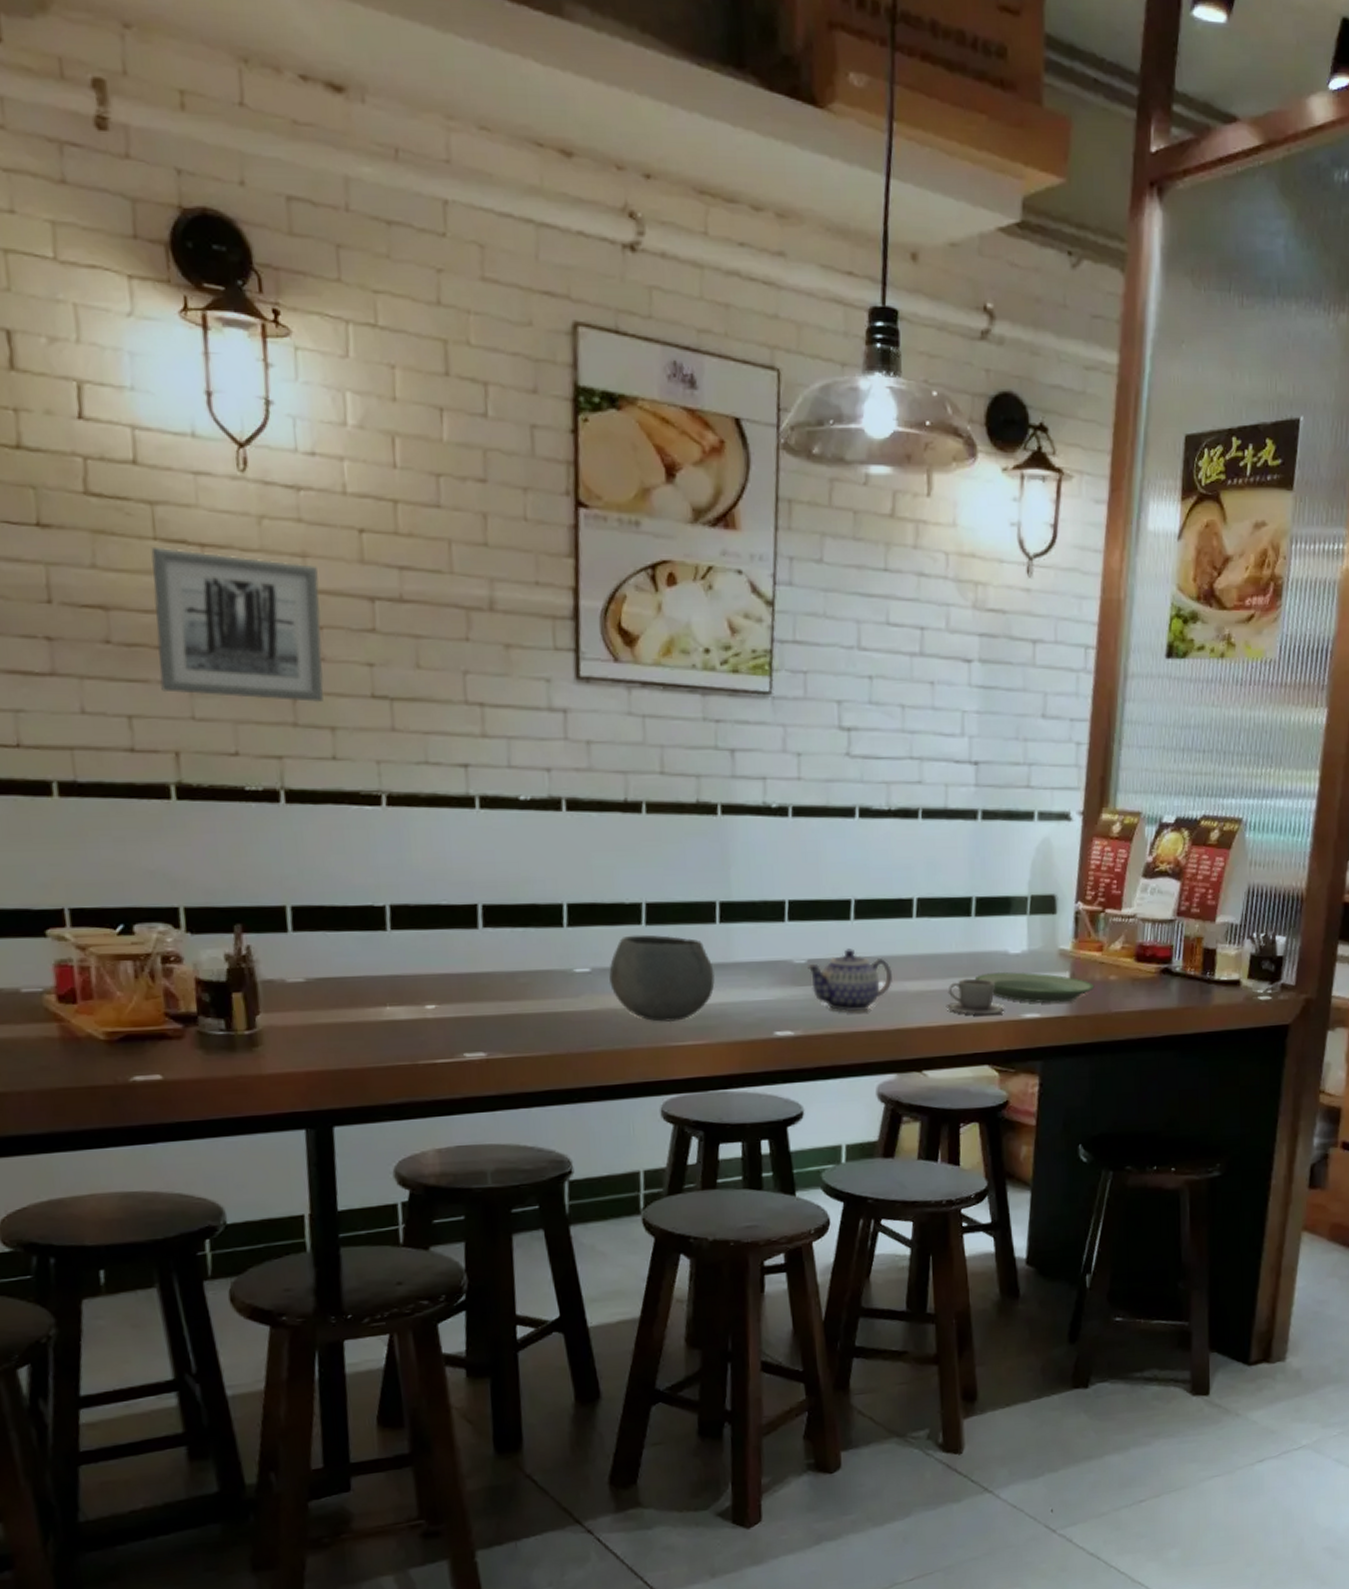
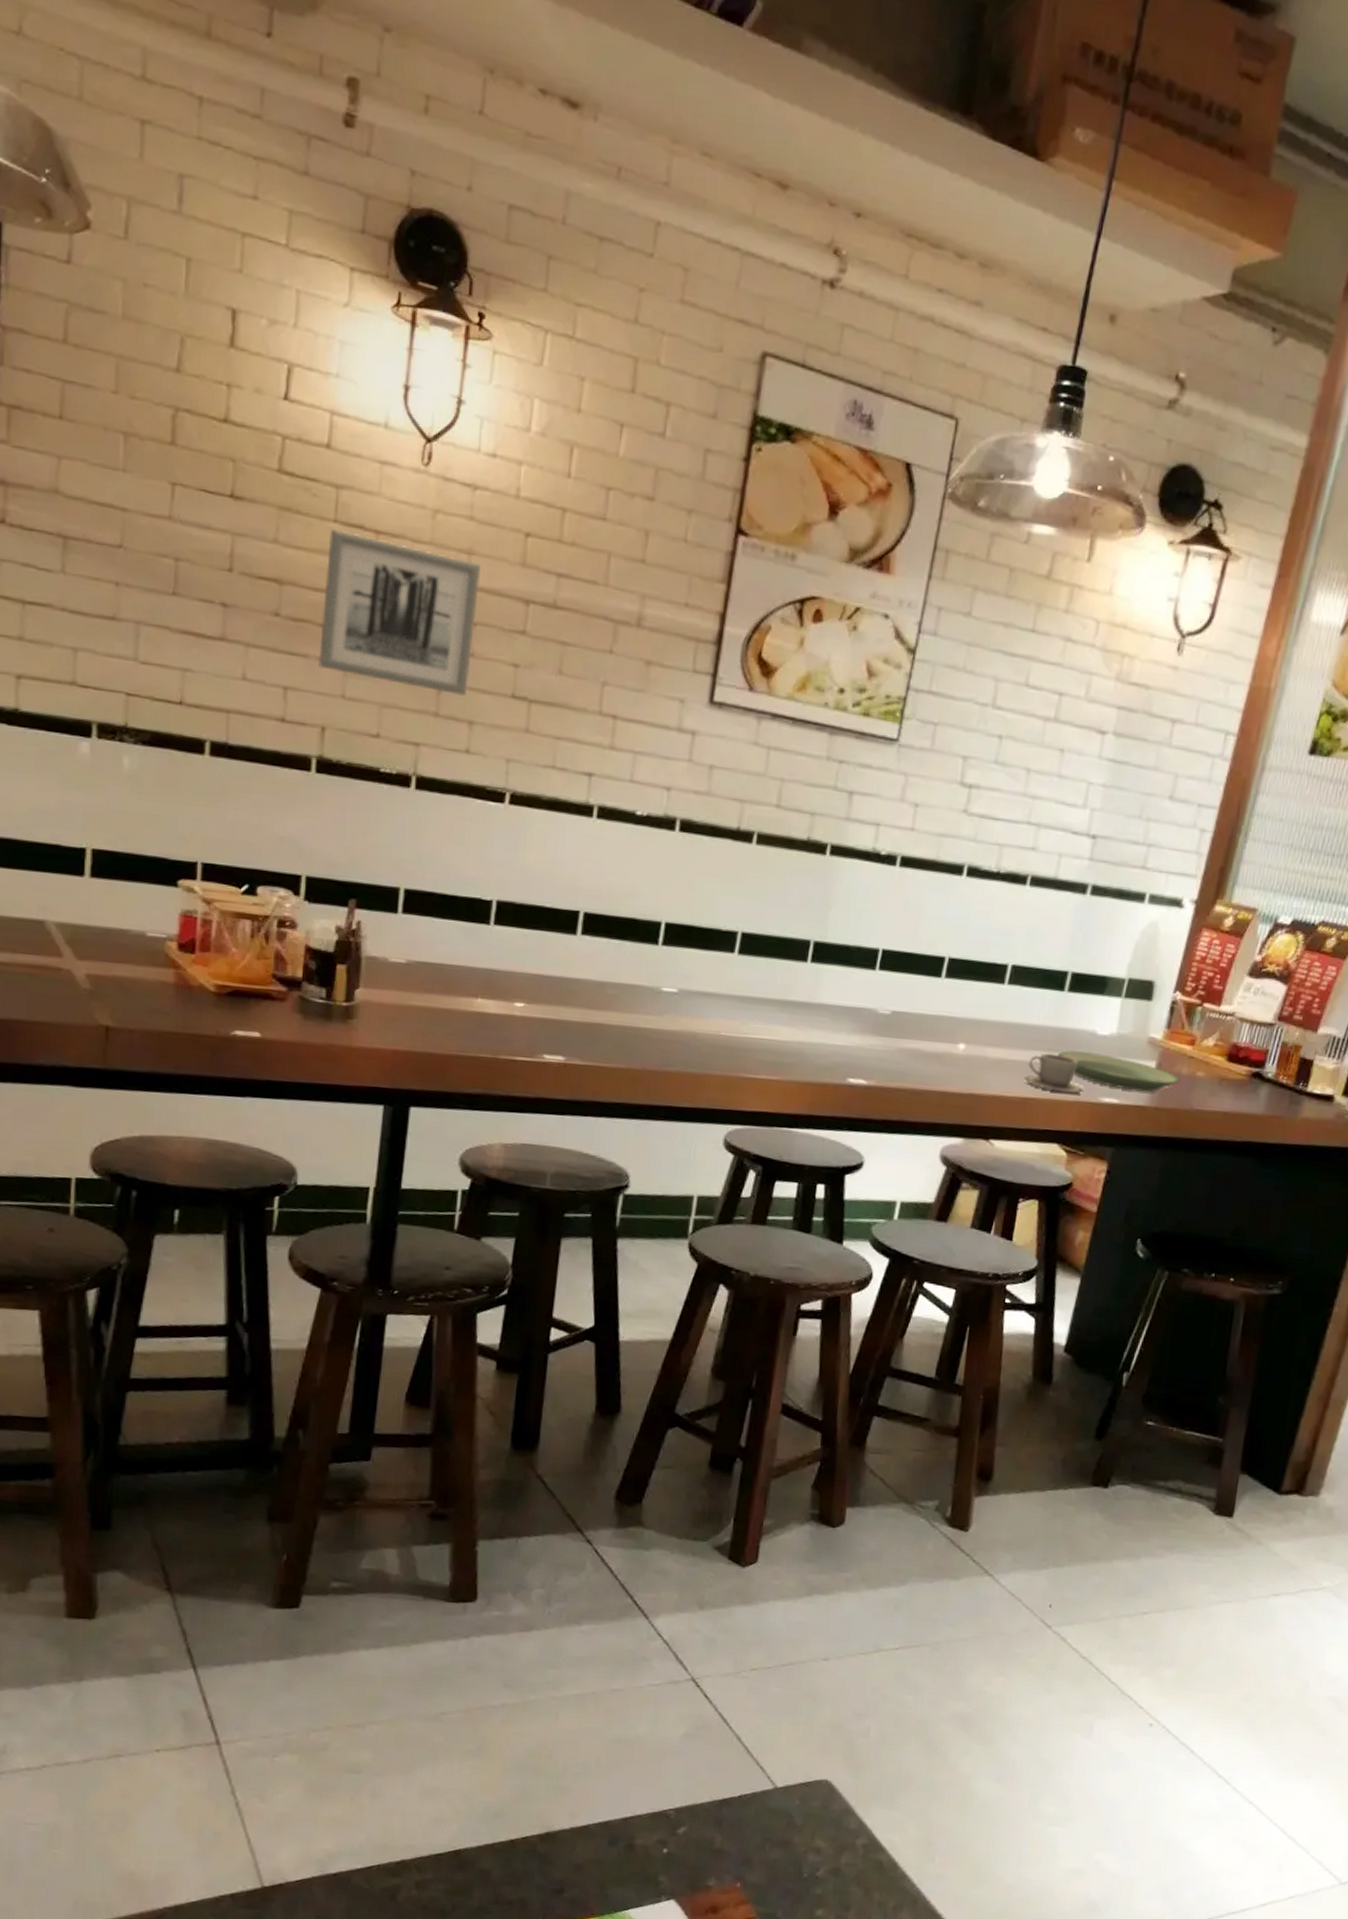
bowl: present [609,934,715,1022] -> none [694,962,798,1054]
teapot: present [808,949,892,1012] -> none [891,1006,975,1071]

